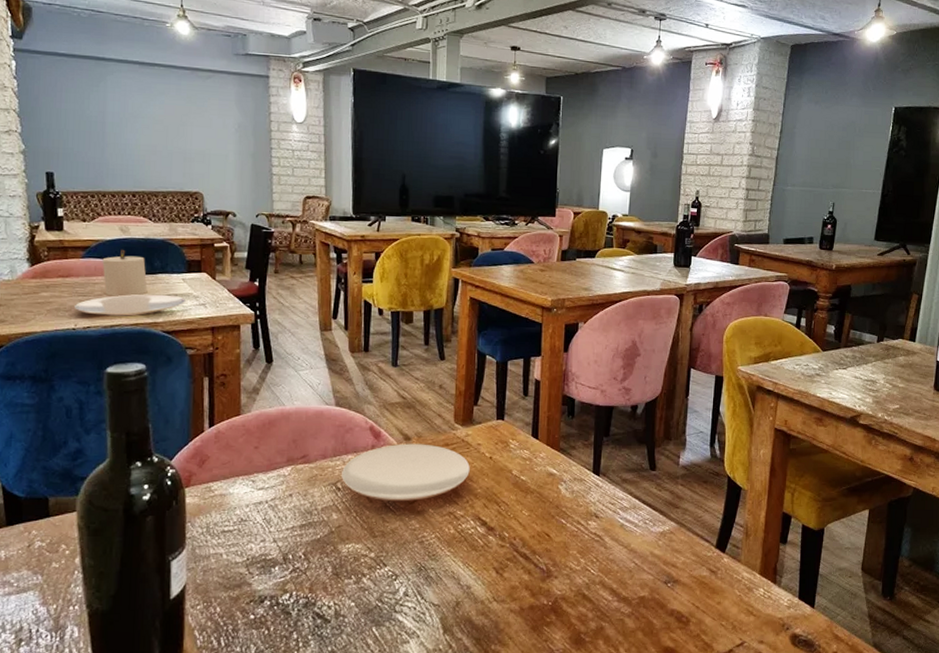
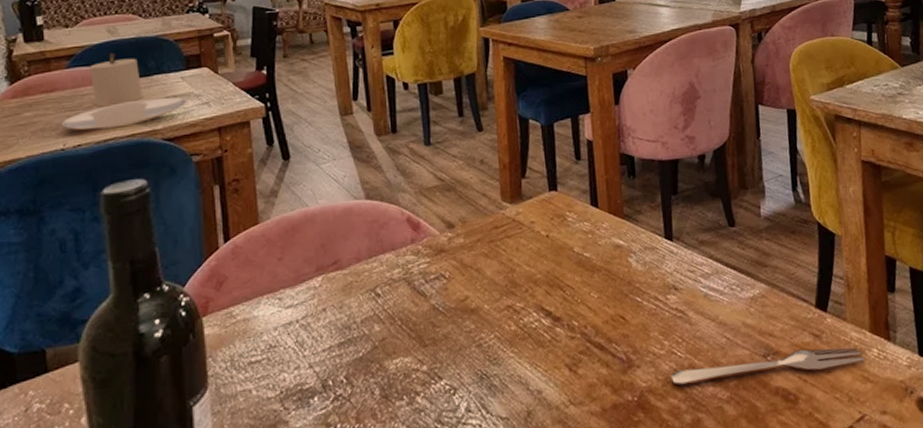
plate: present [342,443,470,502] -> none [380,229,526,303]
fork: none [583,581,752,601] -> present [671,347,865,387]

